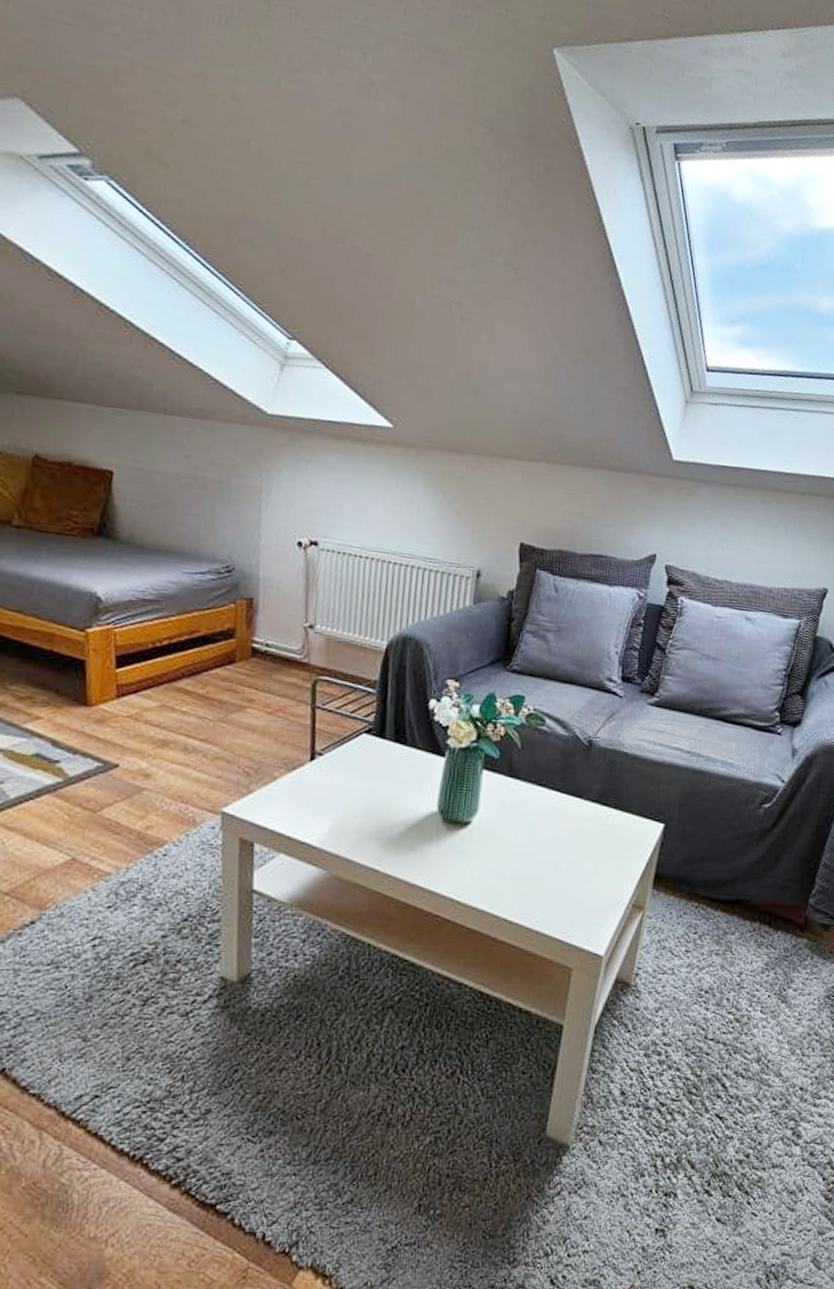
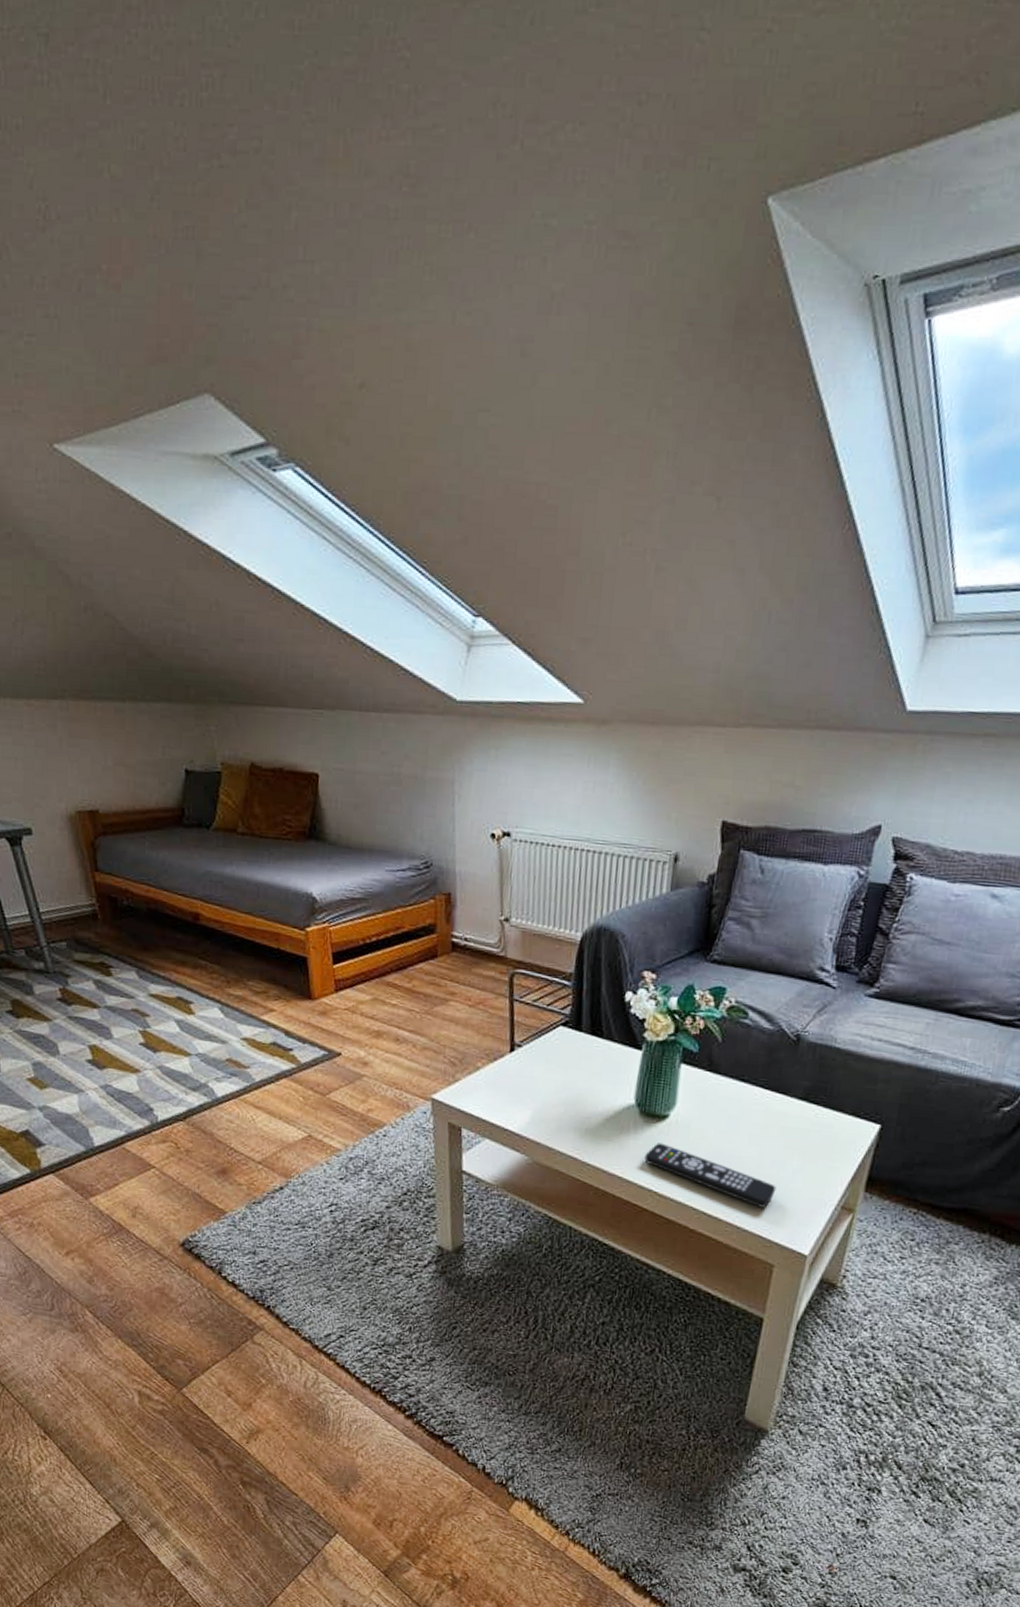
remote control: none [447,850,573,911] -> present [644,1143,776,1208]

